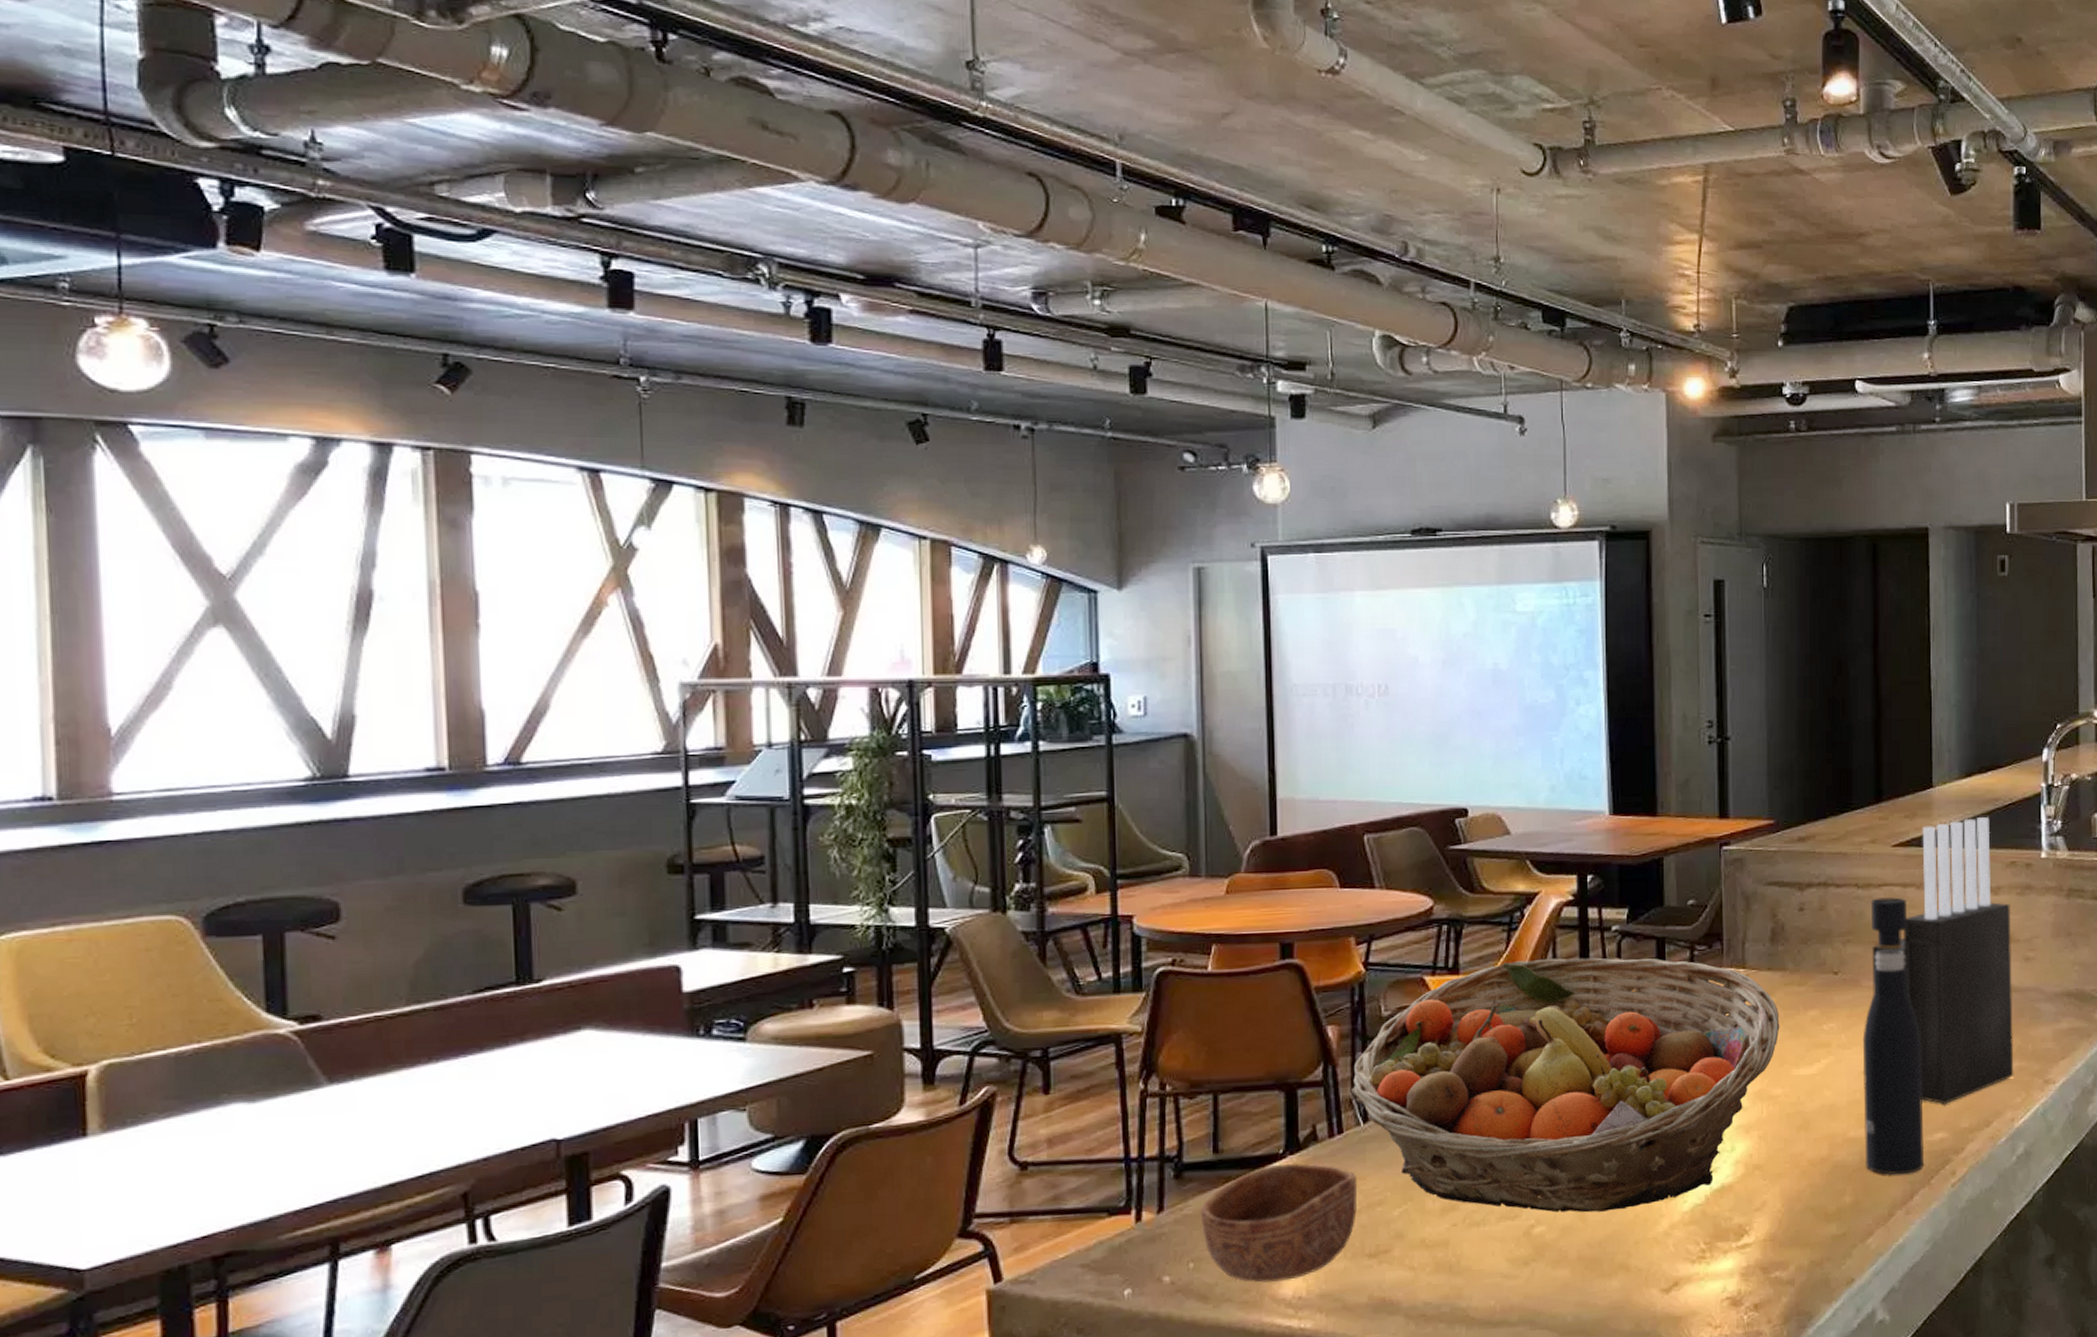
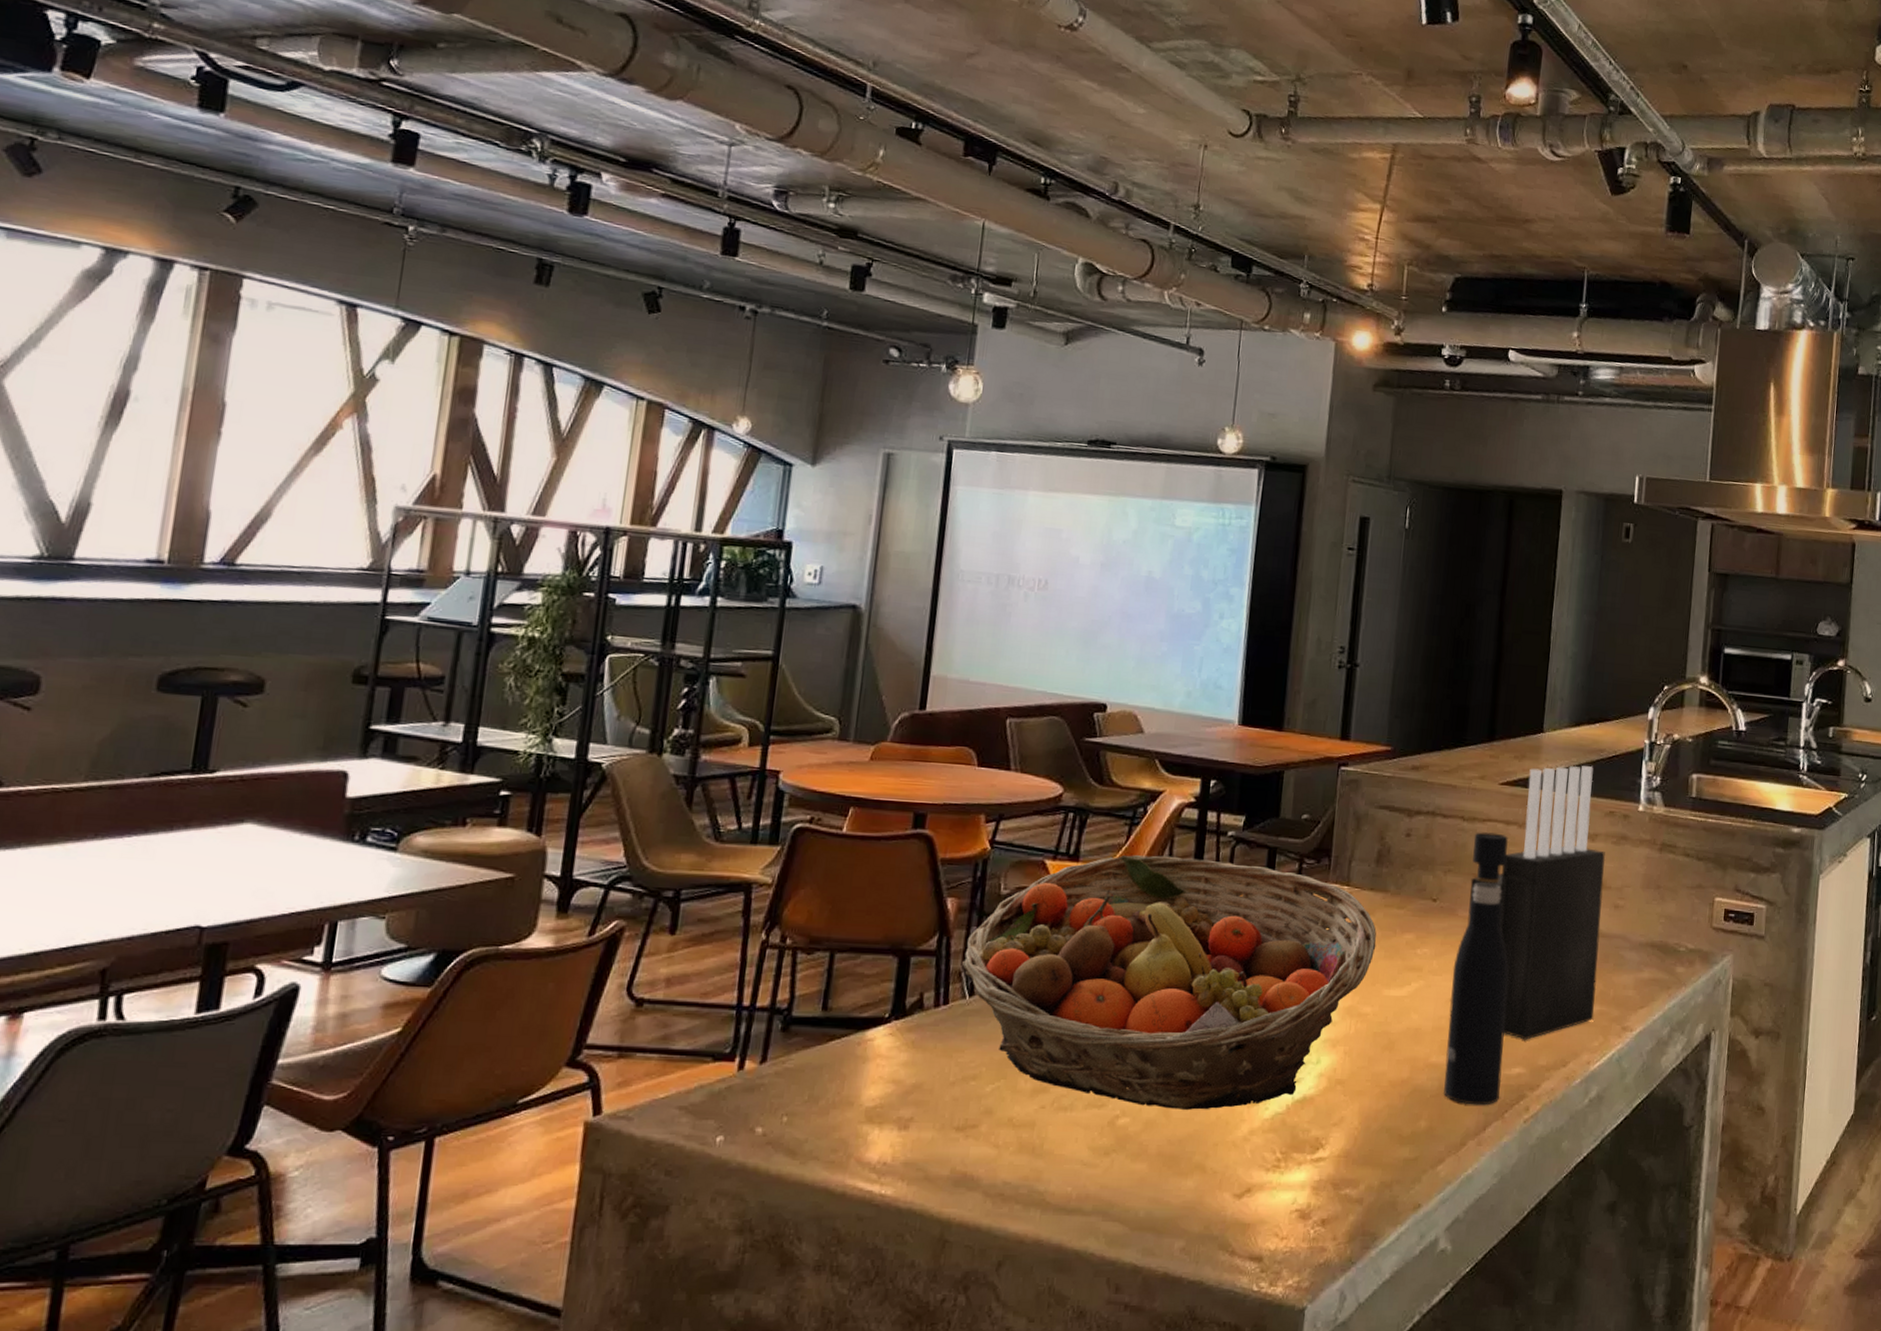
bowl: present [1200,1163,1358,1283] -> none [800,1027,956,1146]

